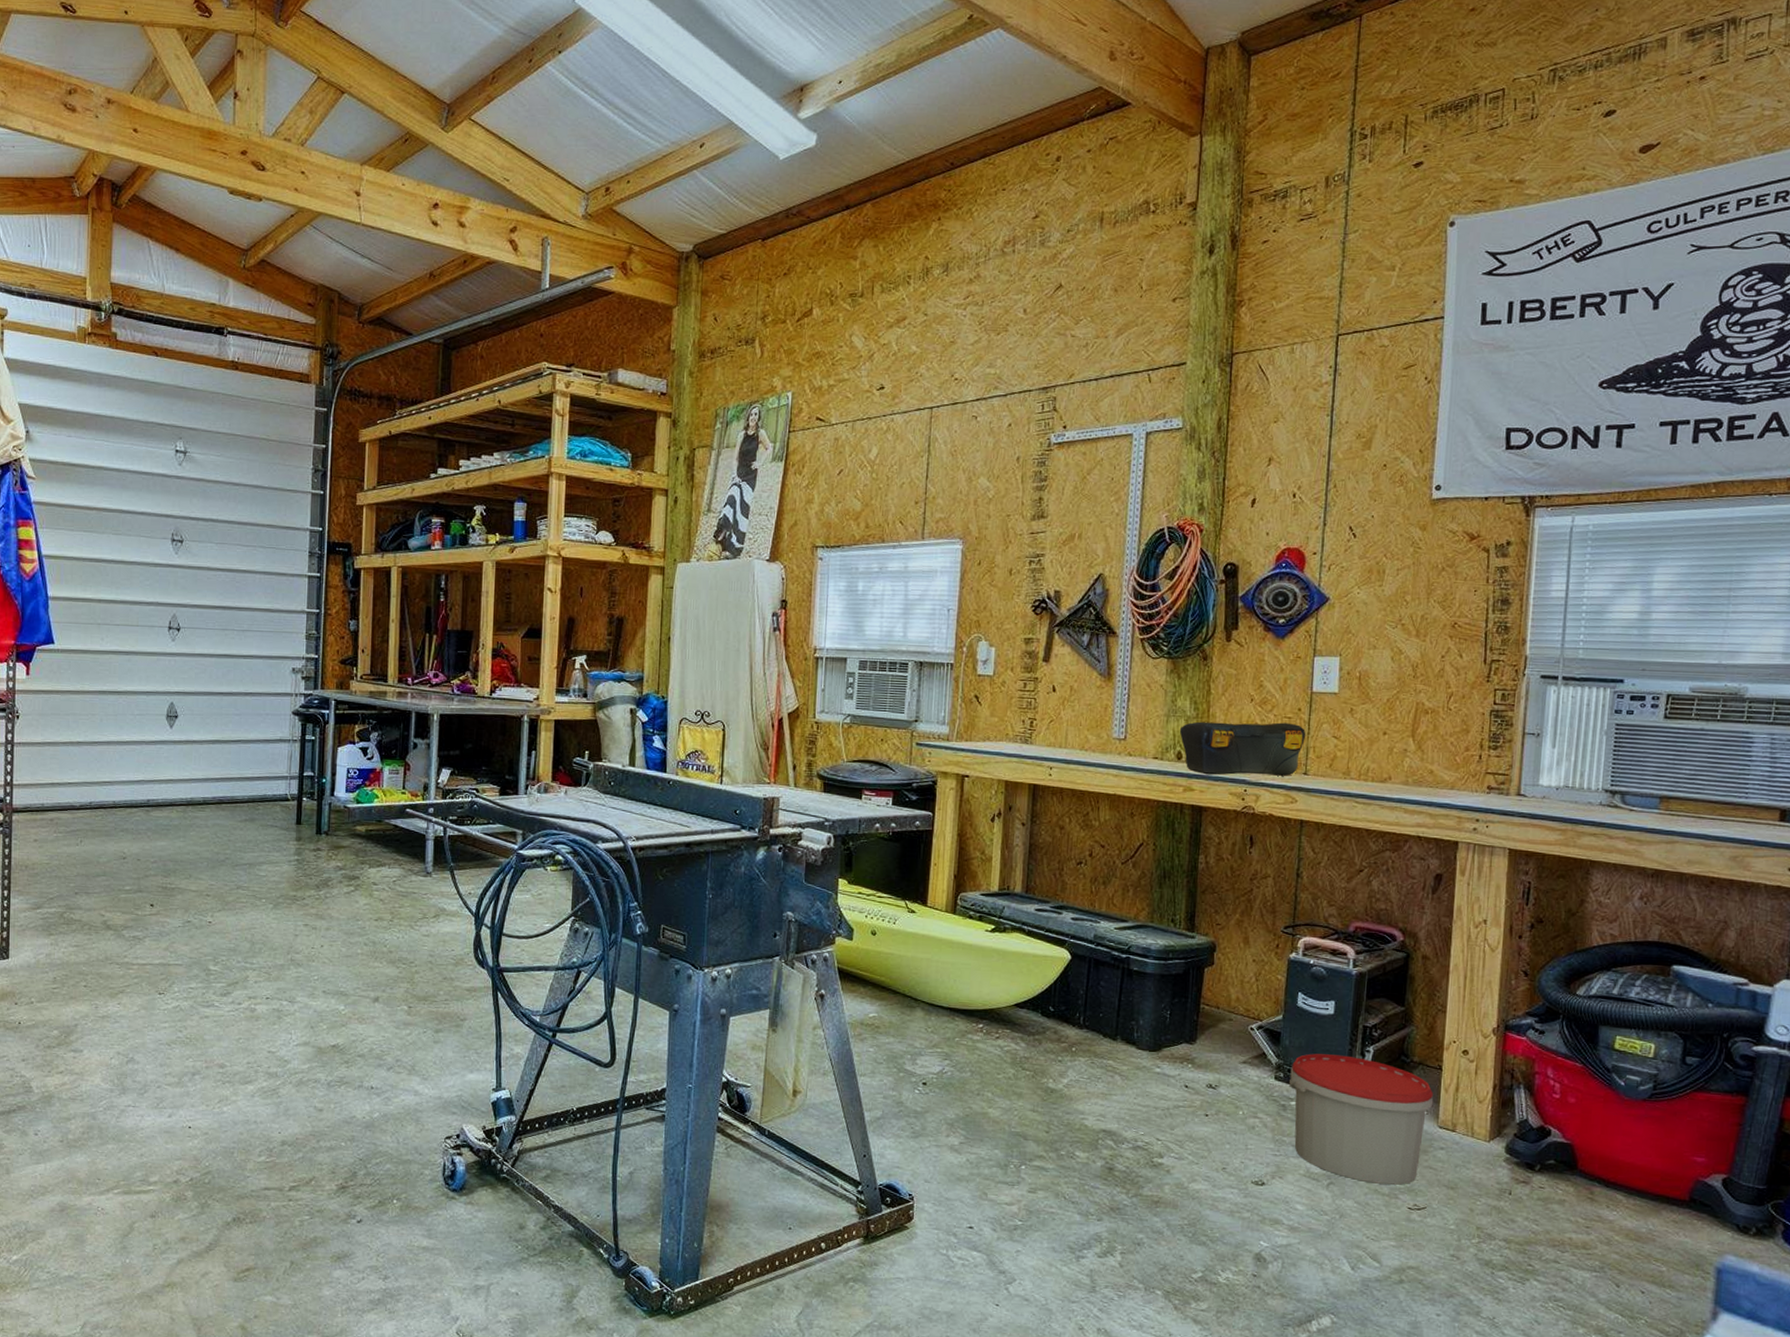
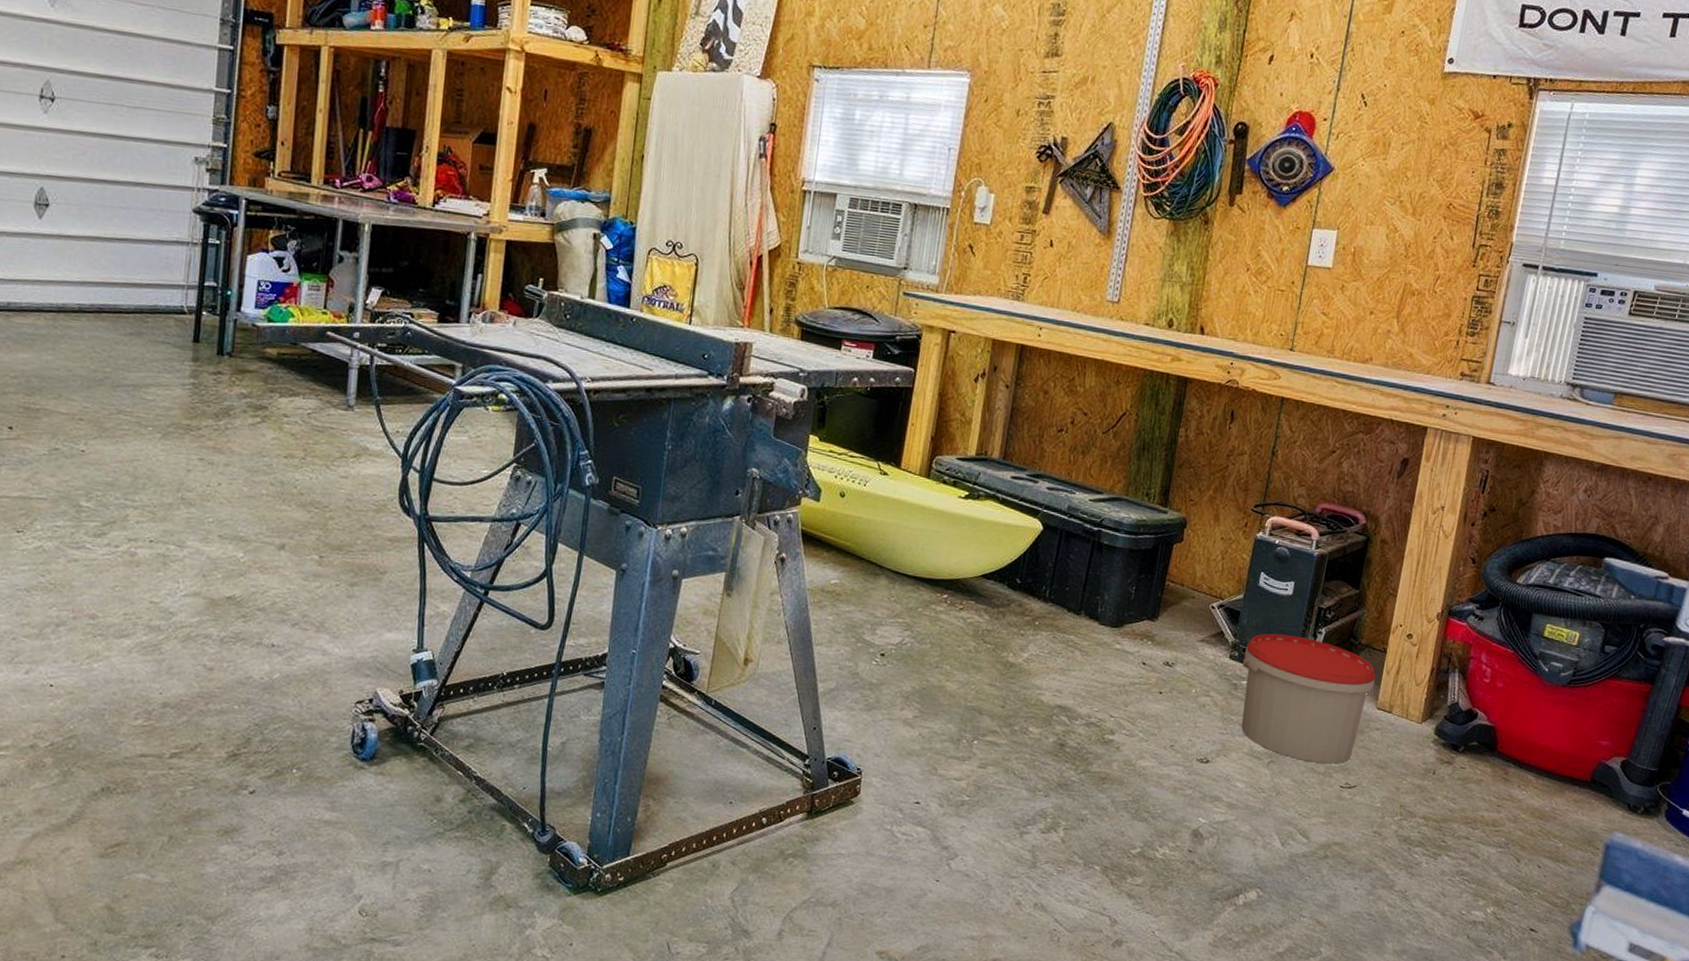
toolbox: present [1179,721,1307,776] -> none [1173,288,1297,351]

